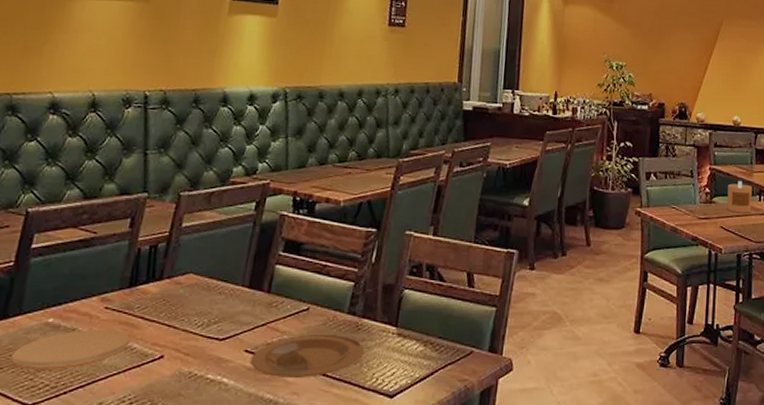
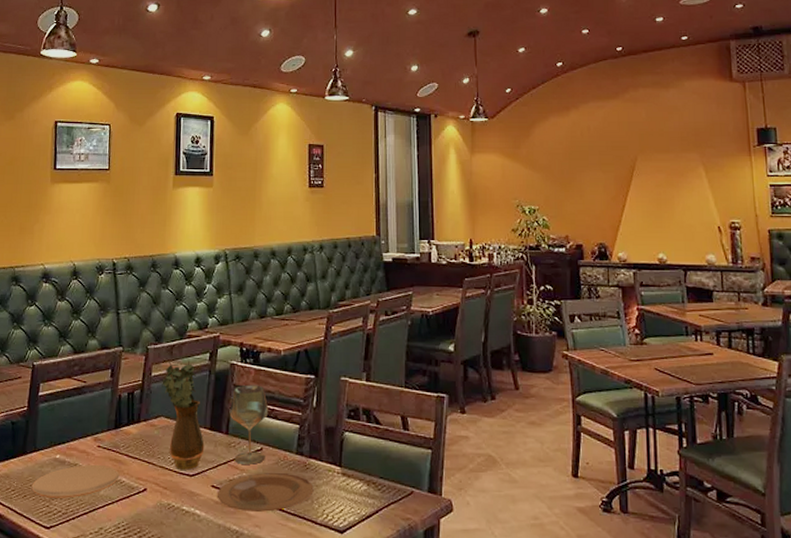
vase: none [194,209,241,333] -> present [162,360,205,470]
wine glass: none [273,238,321,326] -> present [229,384,269,465]
candle: present [727,181,753,213] -> none [659,321,688,354]

